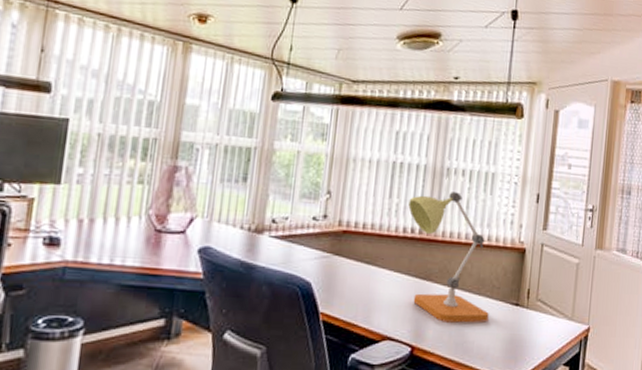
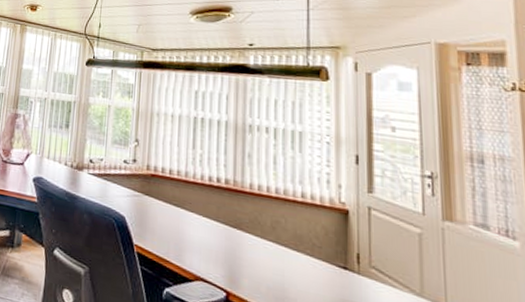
desk lamp: present [408,192,489,323] -> none [212,147,311,281]

